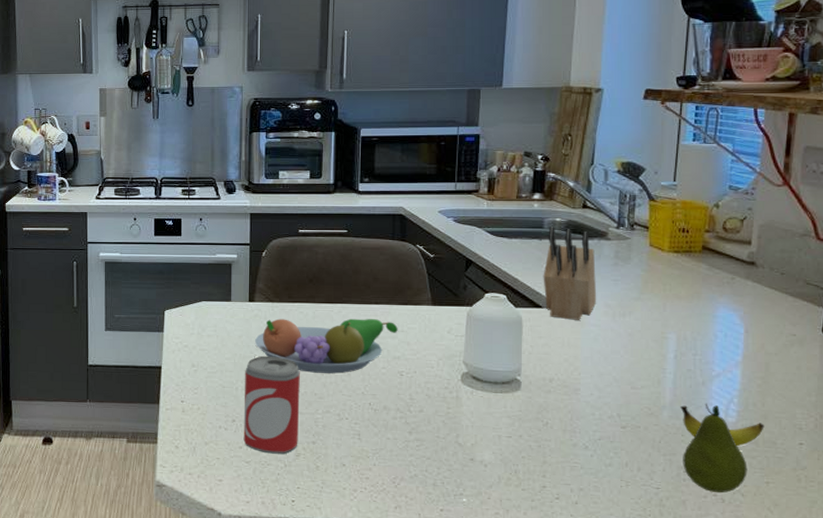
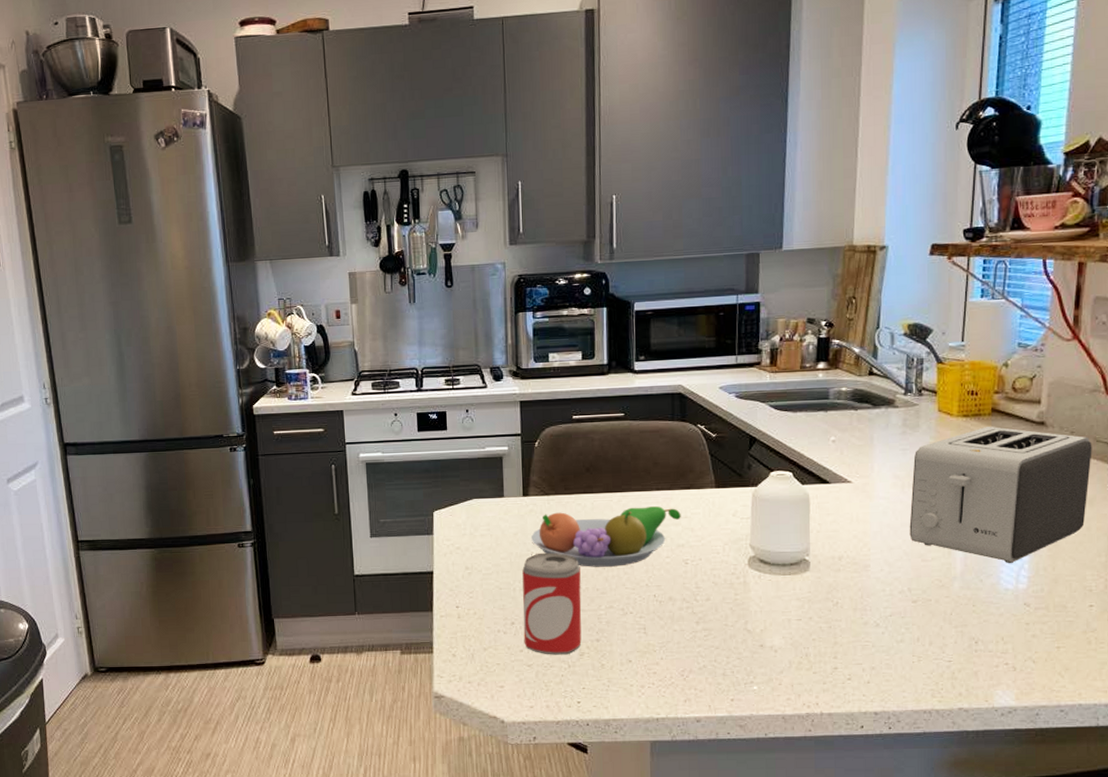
knife block: present [543,226,597,320] -> none [829,397,885,494]
toaster: none [619,263,803,397] -> present [909,427,1092,564]
banana: present [680,405,764,447] -> none [971,575,1055,613]
fruit: present [683,403,747,493] -> none [974,571,1038,662]

